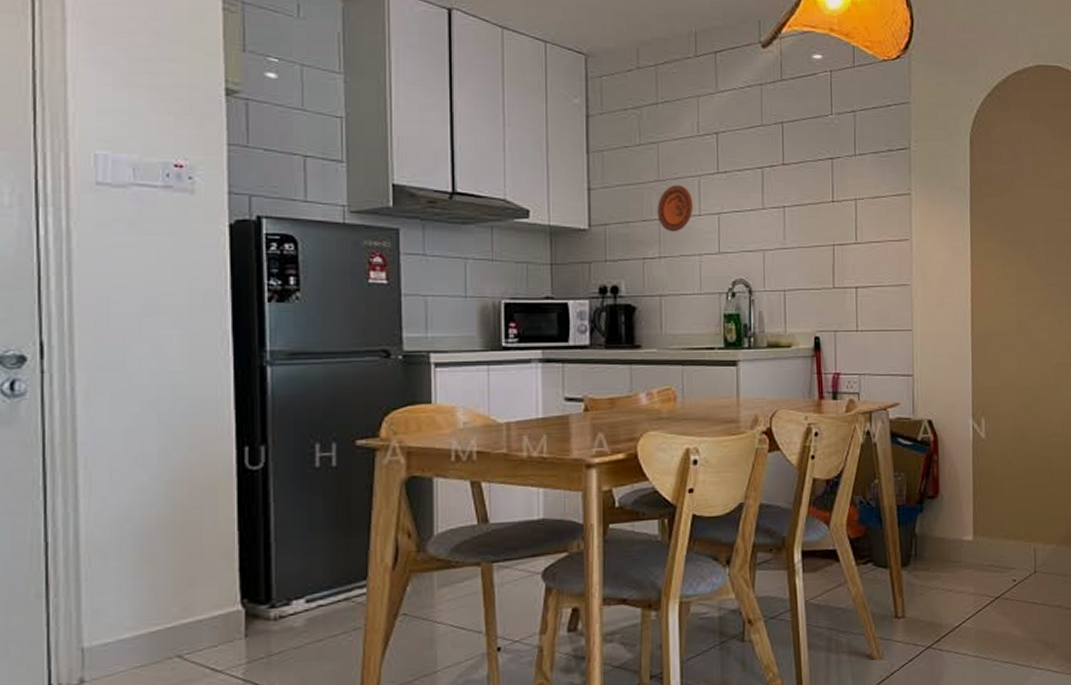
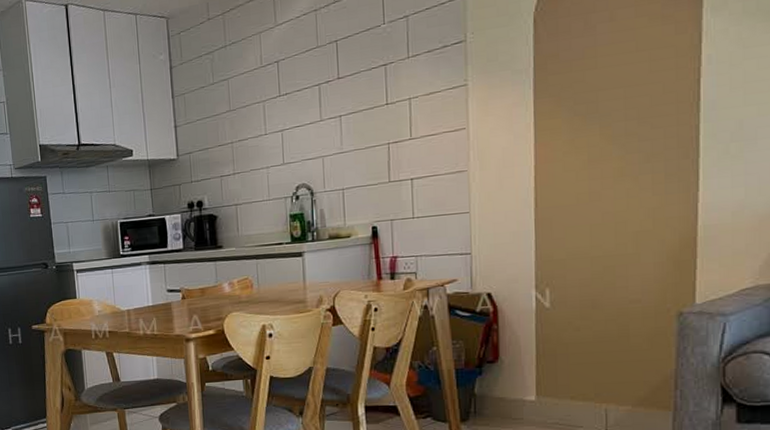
decorative plate: present [657,185,694,232] -> none [230,111,260,152]

